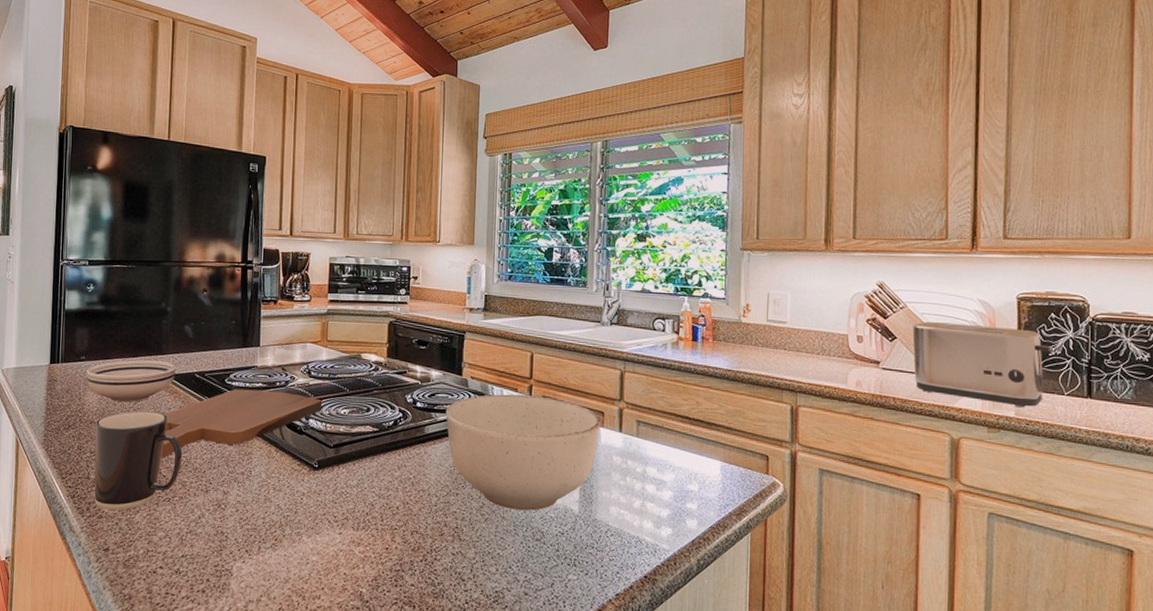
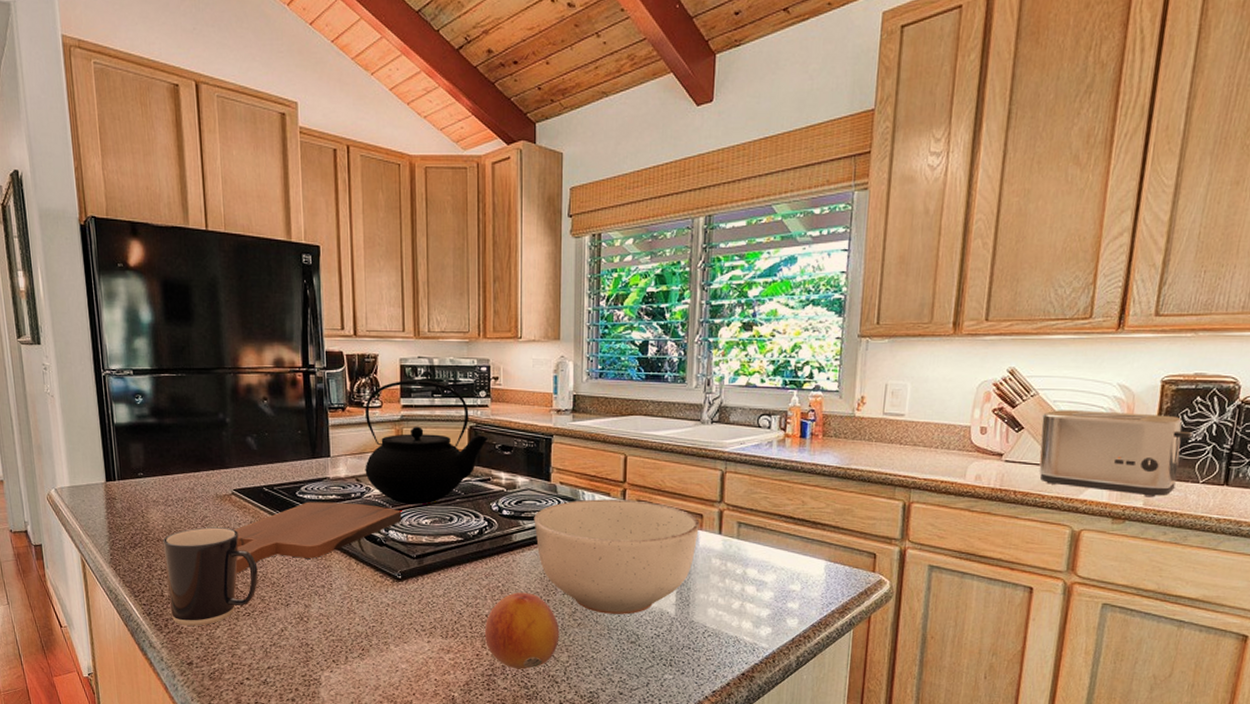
bowl: present [86,360,177,403] -> none [146,475,243,519]
teapot: none [291,276,407,395] -> present [364,379,489,505]
fruit: none [394,485,467,565] -> present [484,592,560,670]

